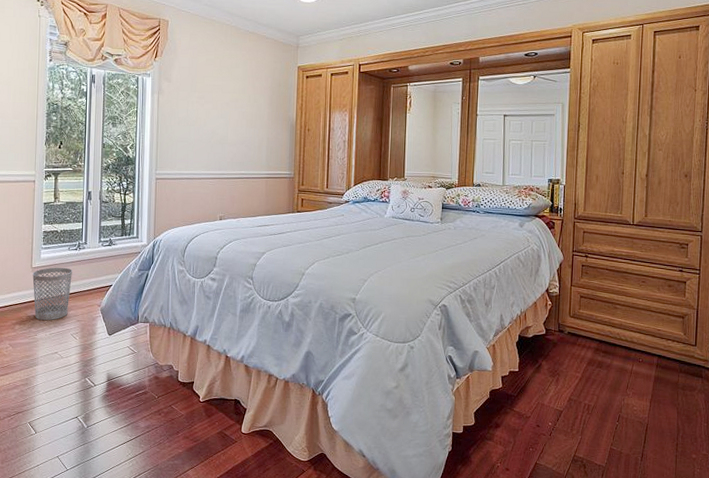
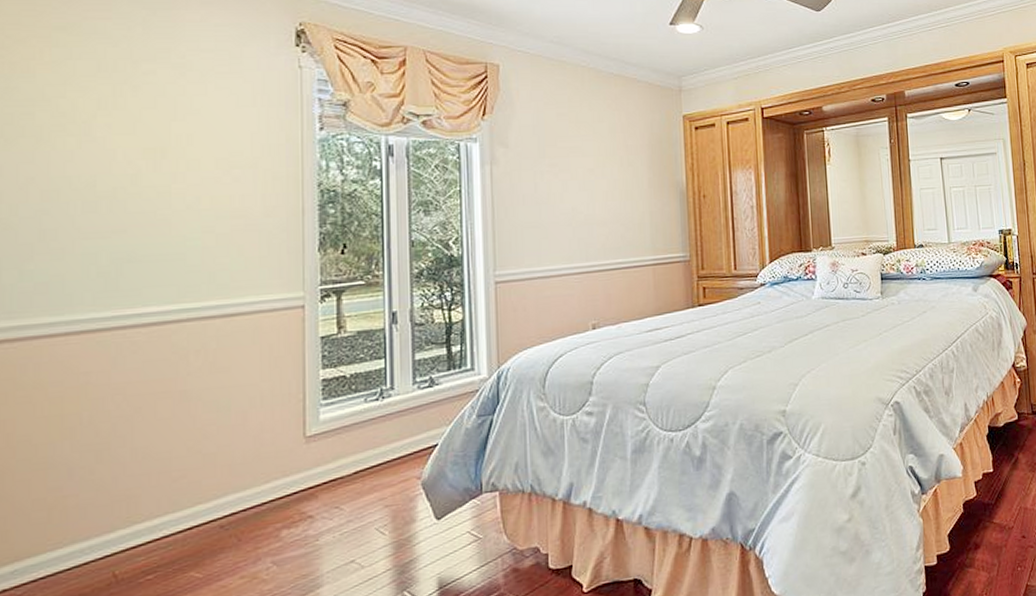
wastebasket: present [32,267,72,321] -> none [307,429,373,516]

